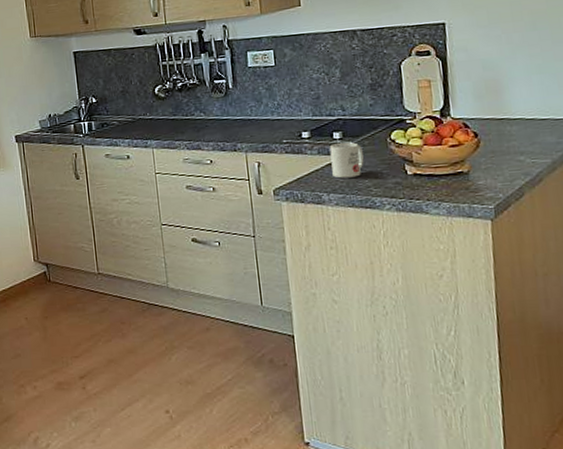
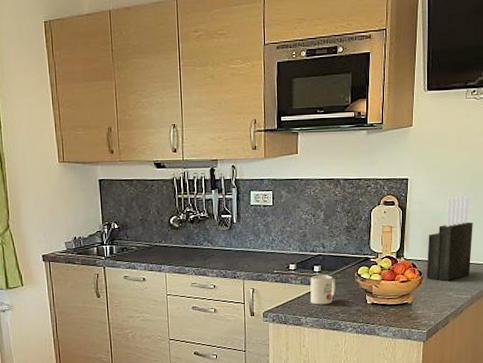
knife block: none [481,37,546,143] -> present [426,196,473,281]

